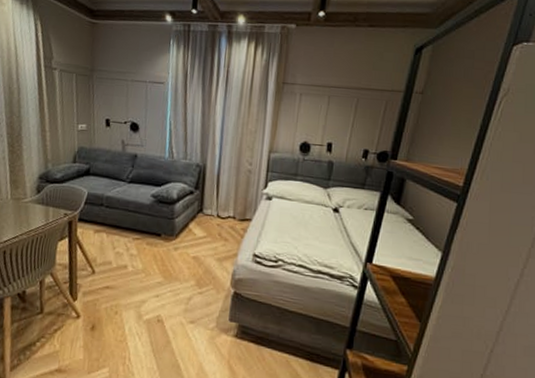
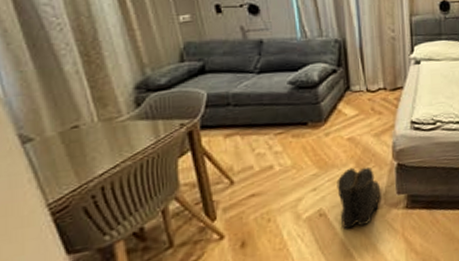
boots: none [174,284,215,342] -> present [336,166,381,230]

